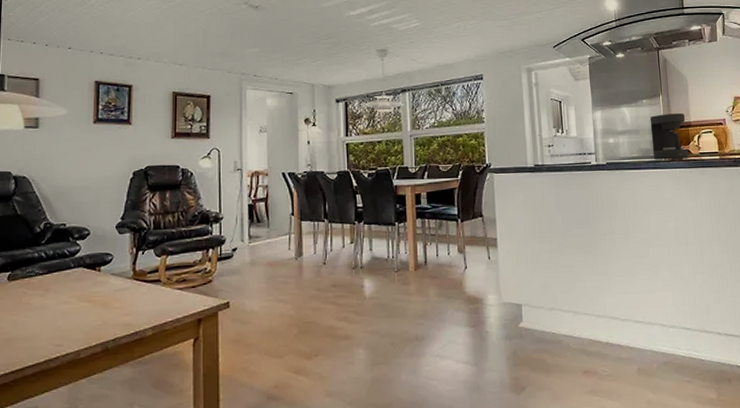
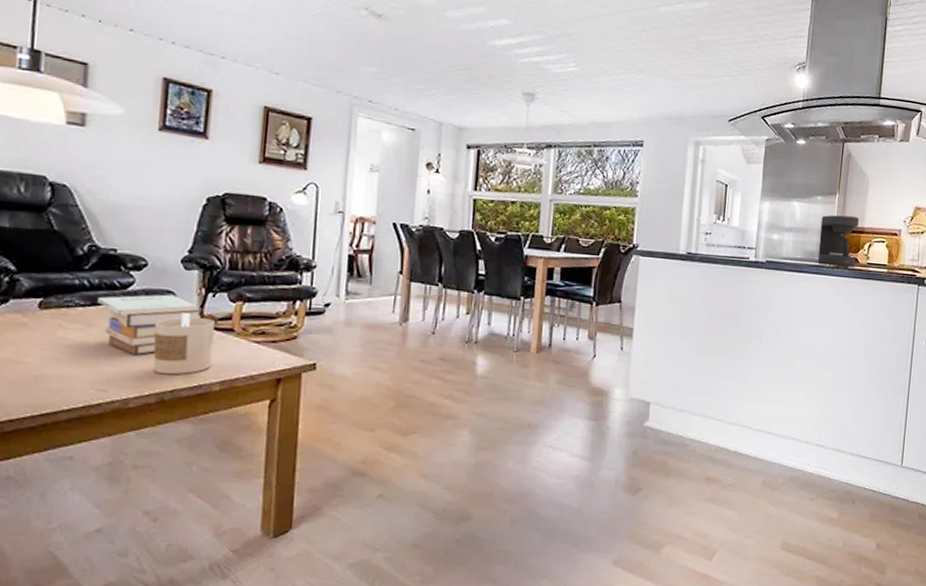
books: none [53,256,132,312] -> present [97,294,200,356]
candle: none [97,270,145,326] -> present [153,312,215,375]

